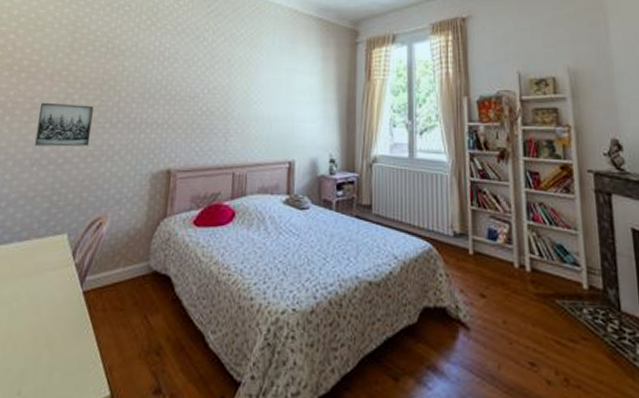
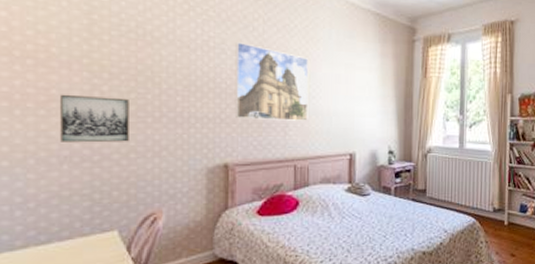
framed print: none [181,52,252,127] -> present [234,42,309,121]

